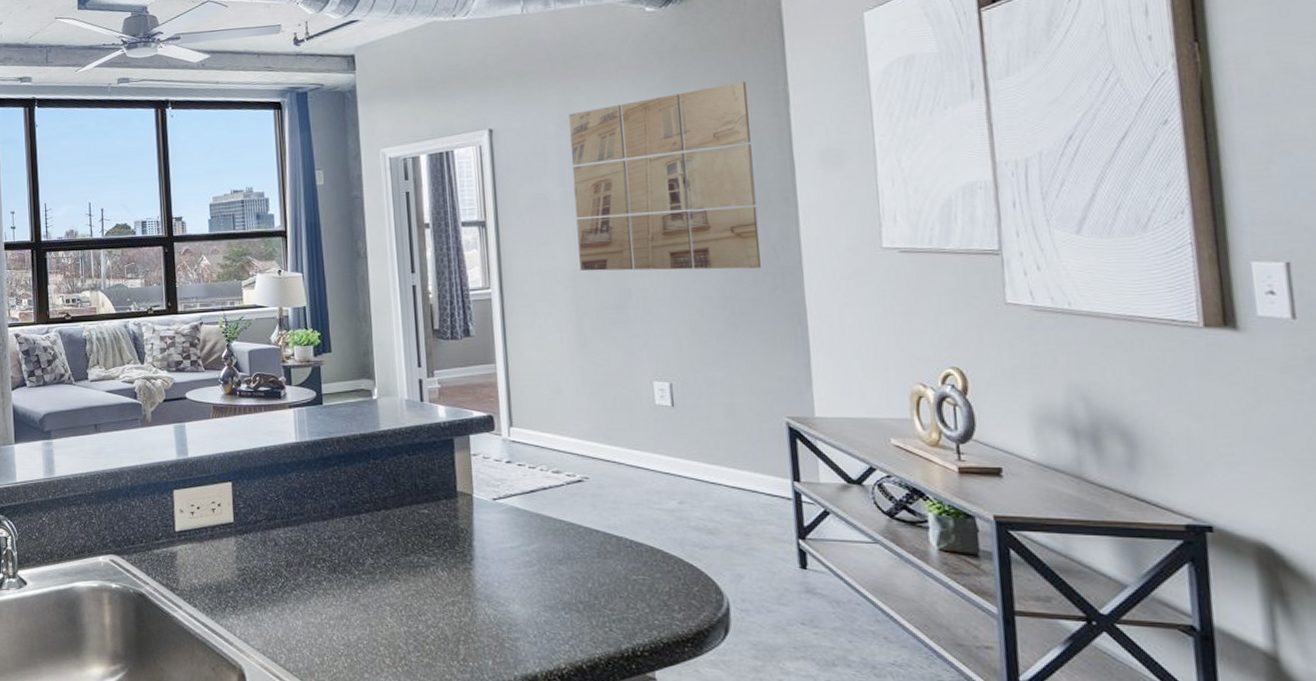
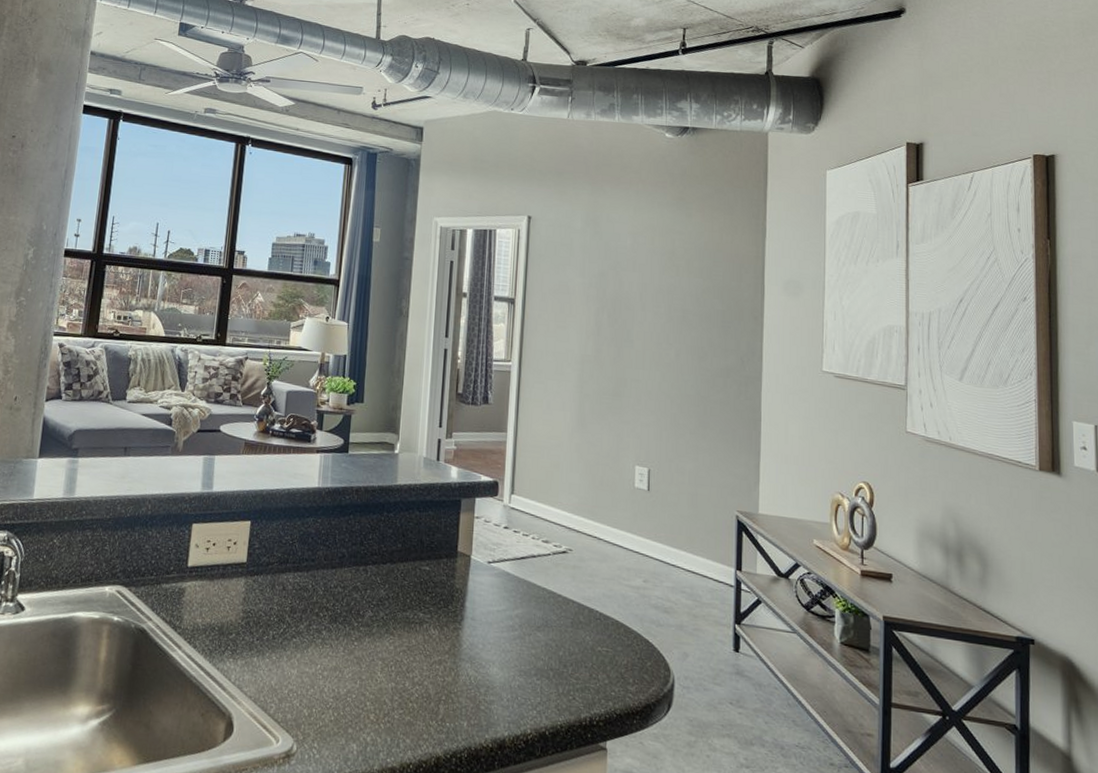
wall art: present [569,81,761,271] -> none [588,210,736,375]

